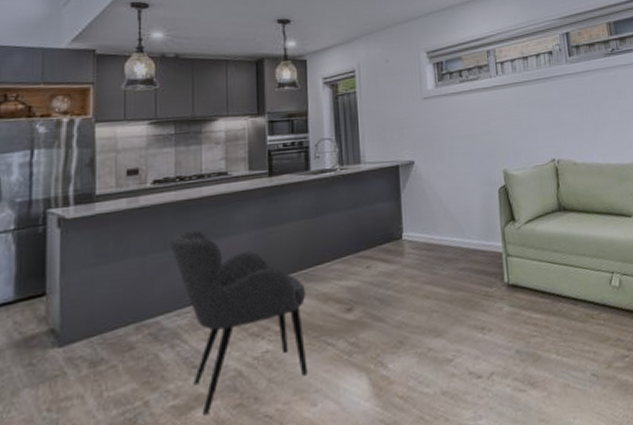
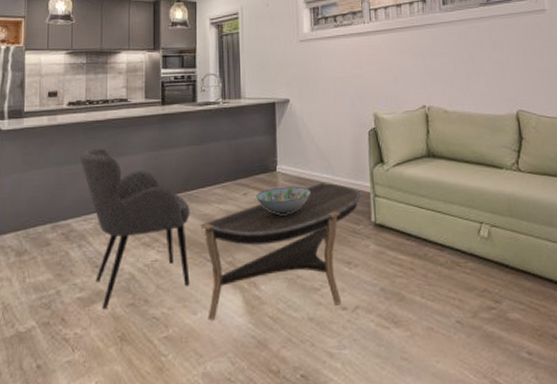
coffee table: none [318,245,494,411] -> present [200,182,362,321]
decorative bowl: none [381,253,441,285] -> present [256,186,311,214]

